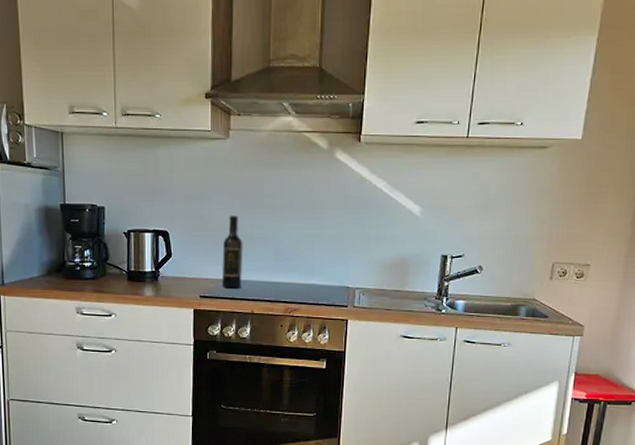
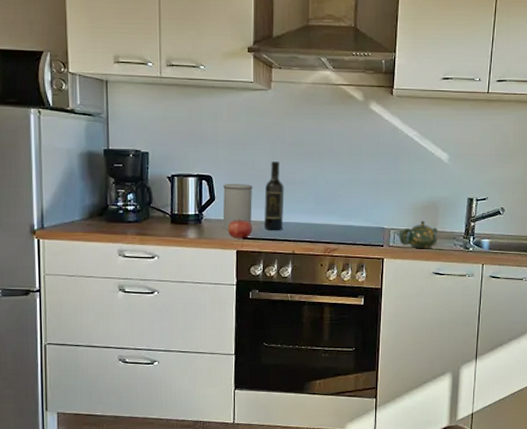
canister: none [179,239,211,288] -> present [222,183,253,230]
fruit: none [184,275,210,297] -> present [227,217,253,239]
tea set: none [364,279,407,310] -> present [398,220,437,249]

